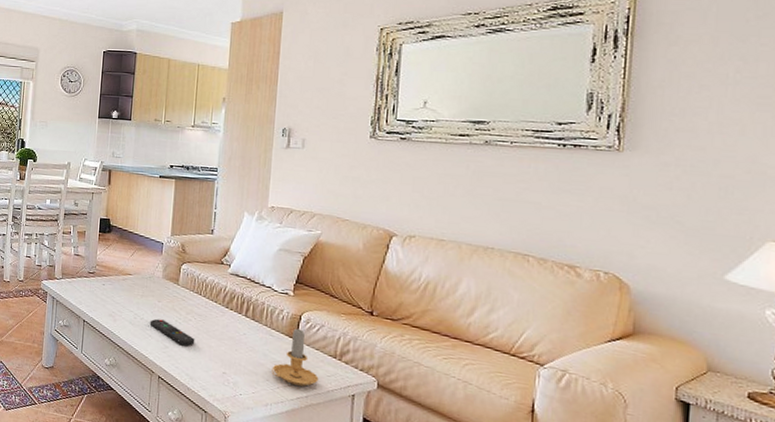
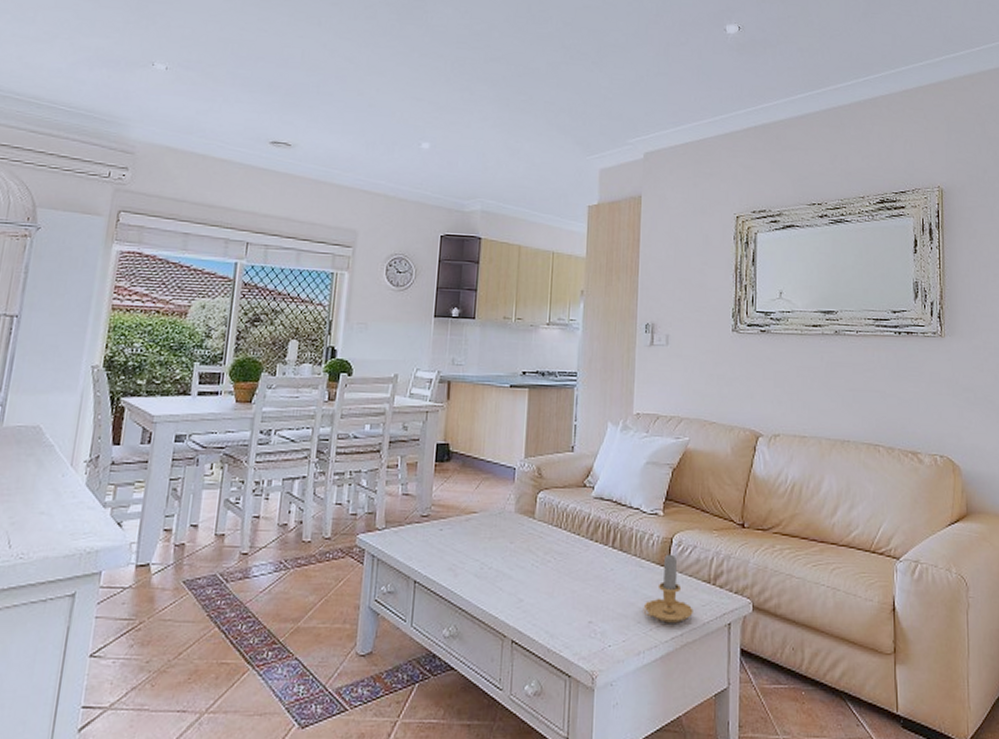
remote control: present [149,318,195,346] -> none [500,565,556,596]

